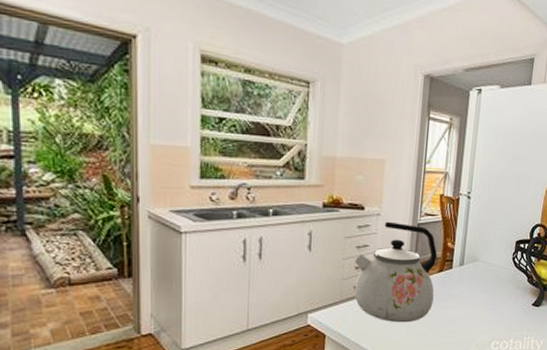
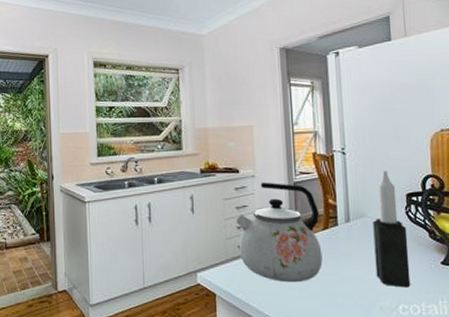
candle: none [478,217,511,326] -> present [373,170,411,288]

